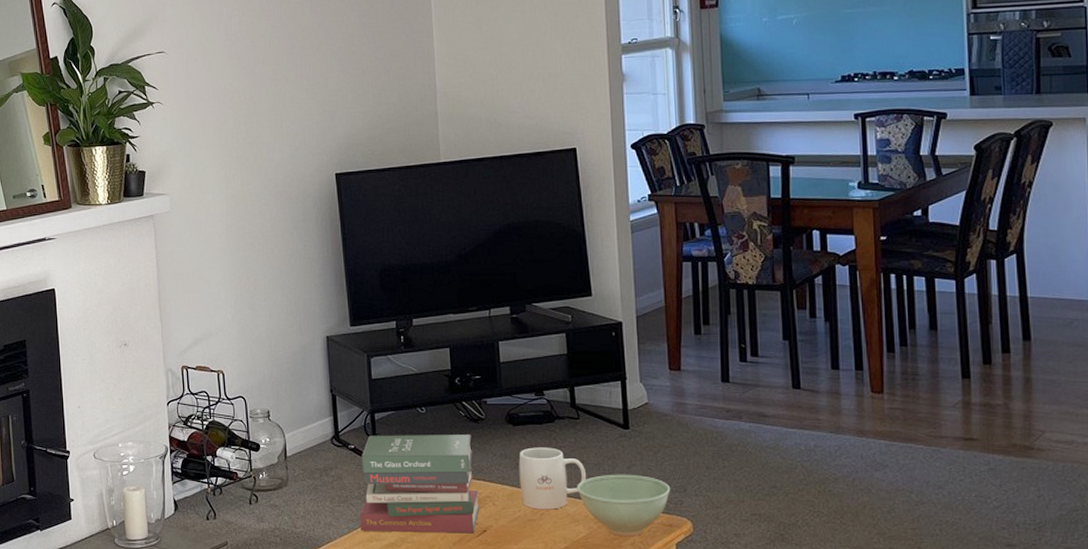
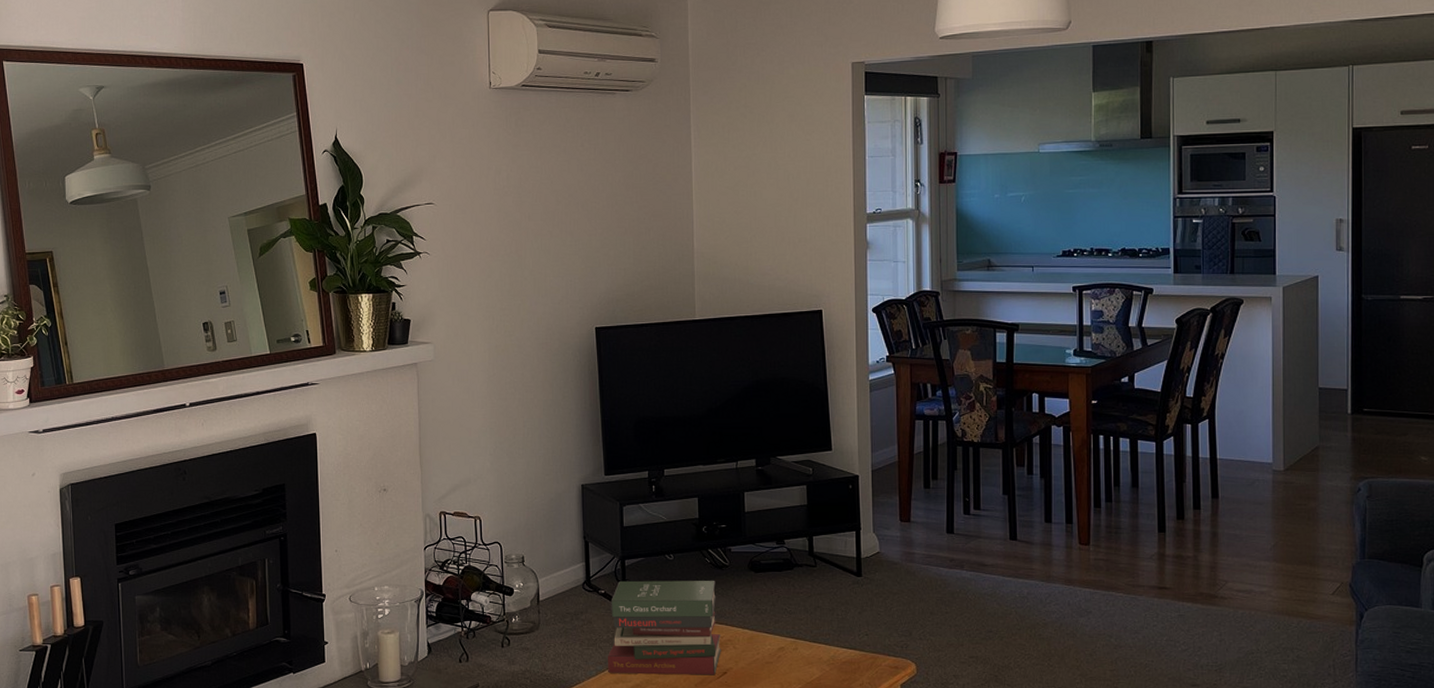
mug: present [518,447,587,510] -> none [759,593,822,653]
bowl: present [577,474,671,537] -> none [812,619,898,679]

